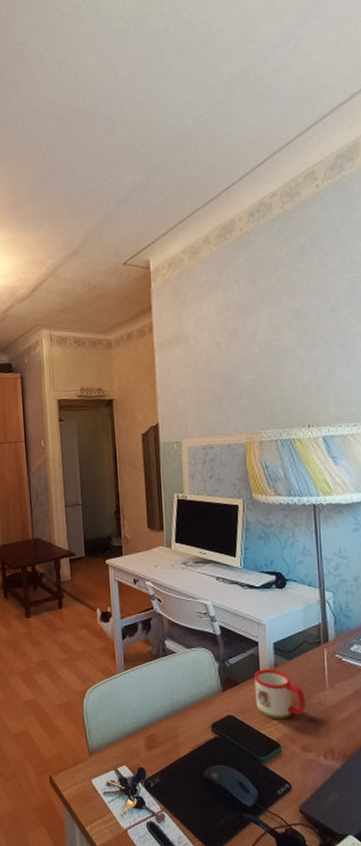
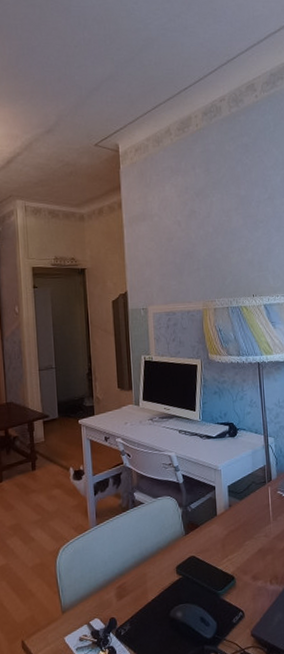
mug: present [254,669,305,719] -> none [212,509,255,555]

